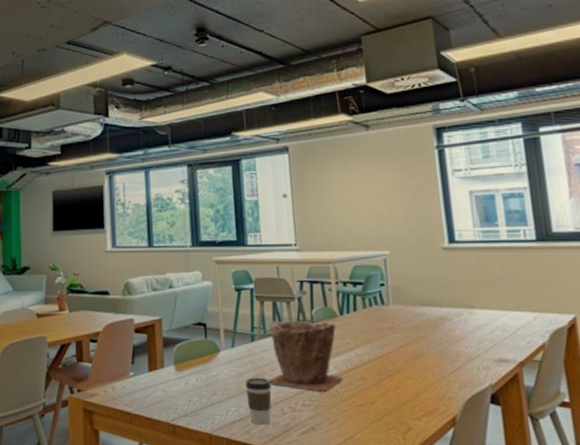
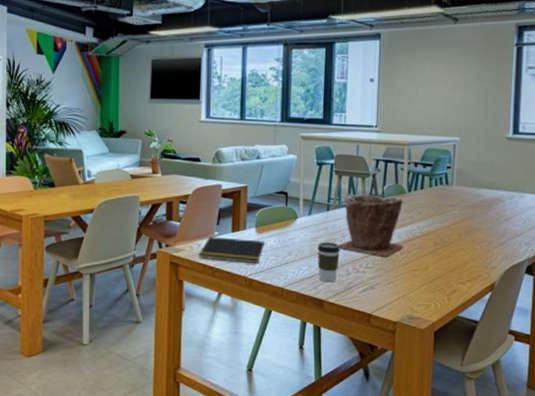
notepad: none [114,378,186,407] -> present [198,237,264,264]

